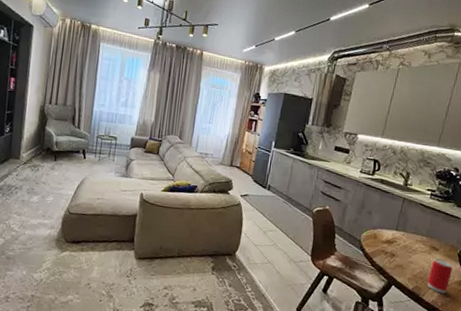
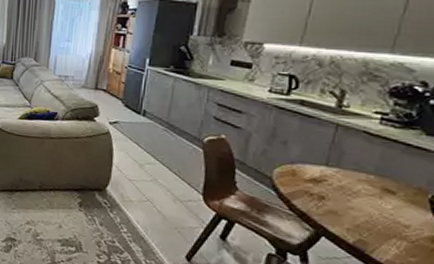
beverage can: present [427,259,453,294] -> none [377,205,420,252]

